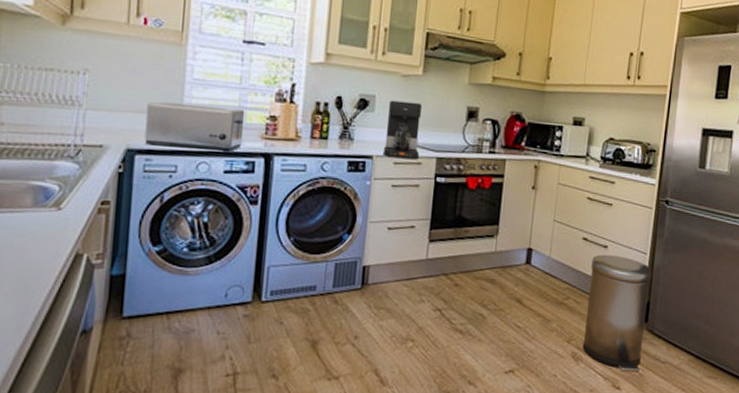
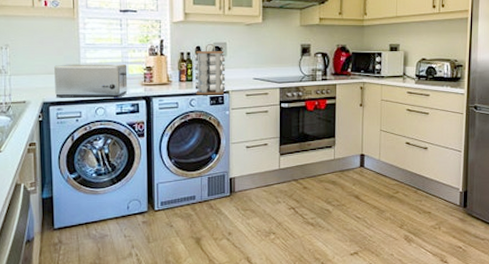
spice rack: none [330,93,373,160] -> present [194,43,226,95]
coffee maker: present [382,100,423,160] -> none [236,45,266,91]
pedal bin: present [582,254,652,372] -> none [413,154,467,249]

